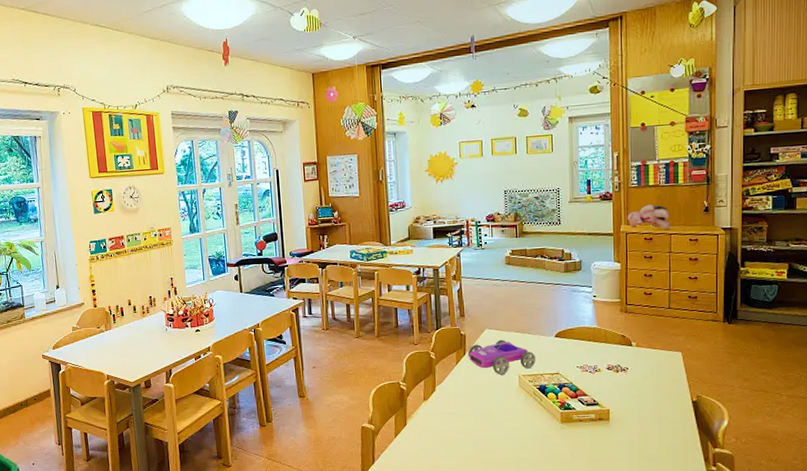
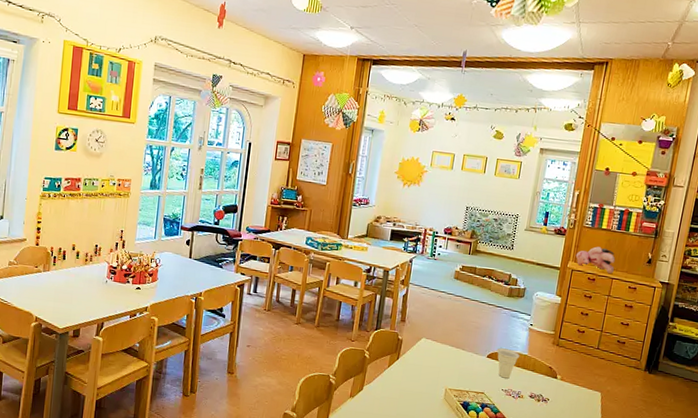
race car: present [467,339,536,375] -> none [400,350,465,385]
cup: none [563,325,589,355] -> present [496,348,520,379]

